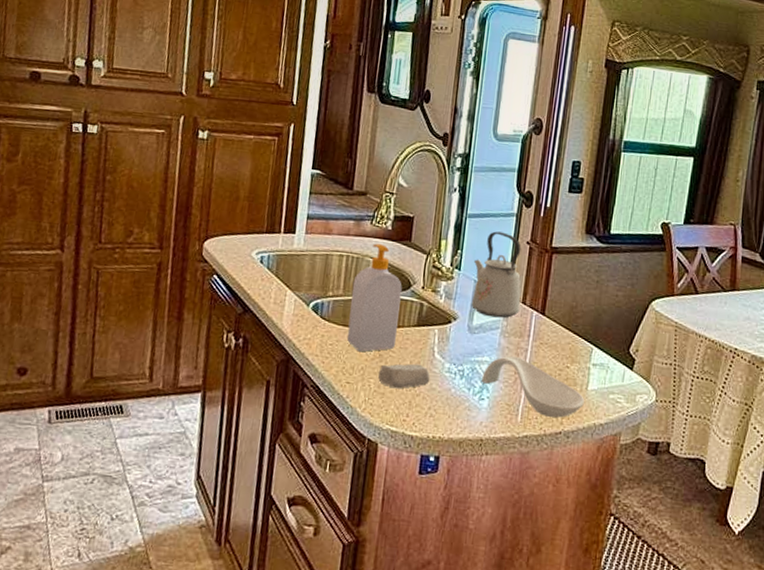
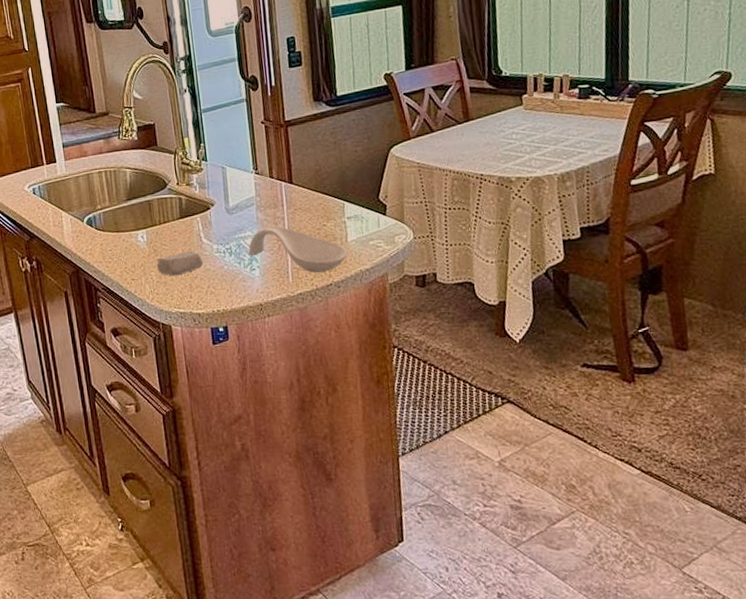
soap bottle: present [346,243,402,352] -> none [115,154,166,251]
kettle: present [471,231,521,318] -> none [217,118,269,197]

